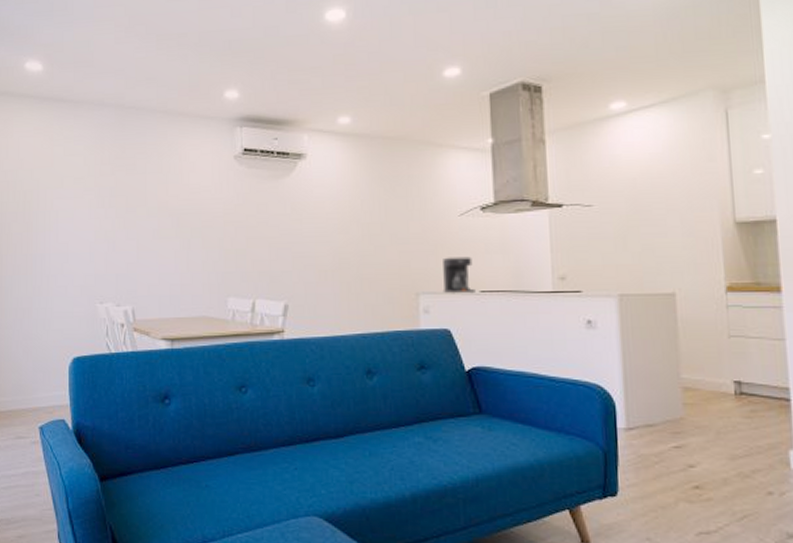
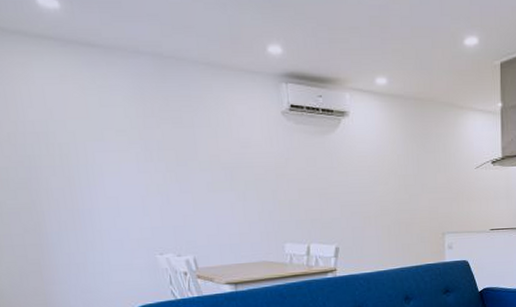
coffee maker: present [442,256,475,294] -> none [462,202,487,233]

